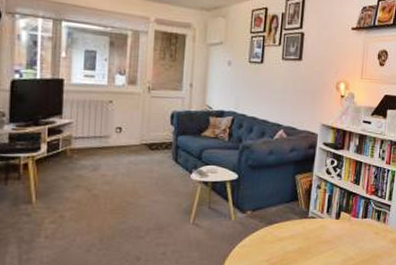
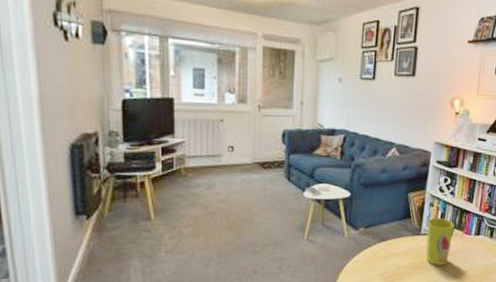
cup: none [313,200,342,250] -> present [425,218,455,265]

